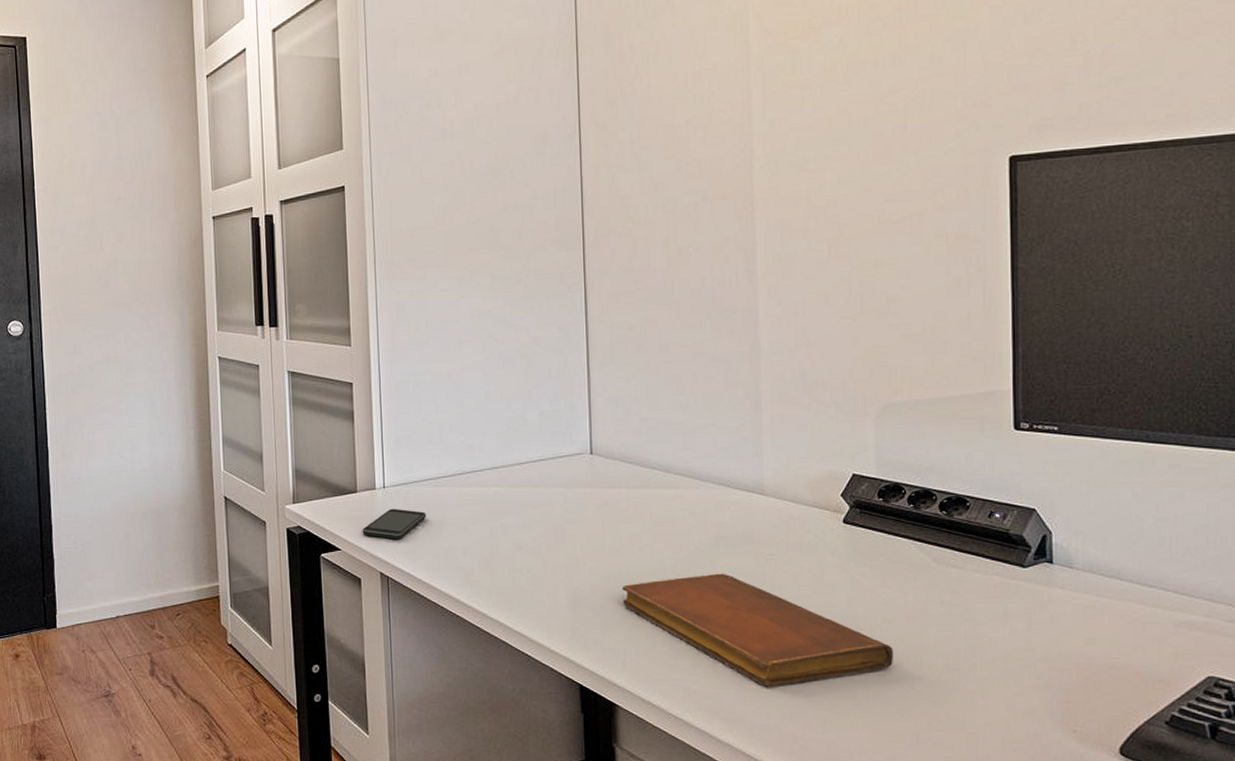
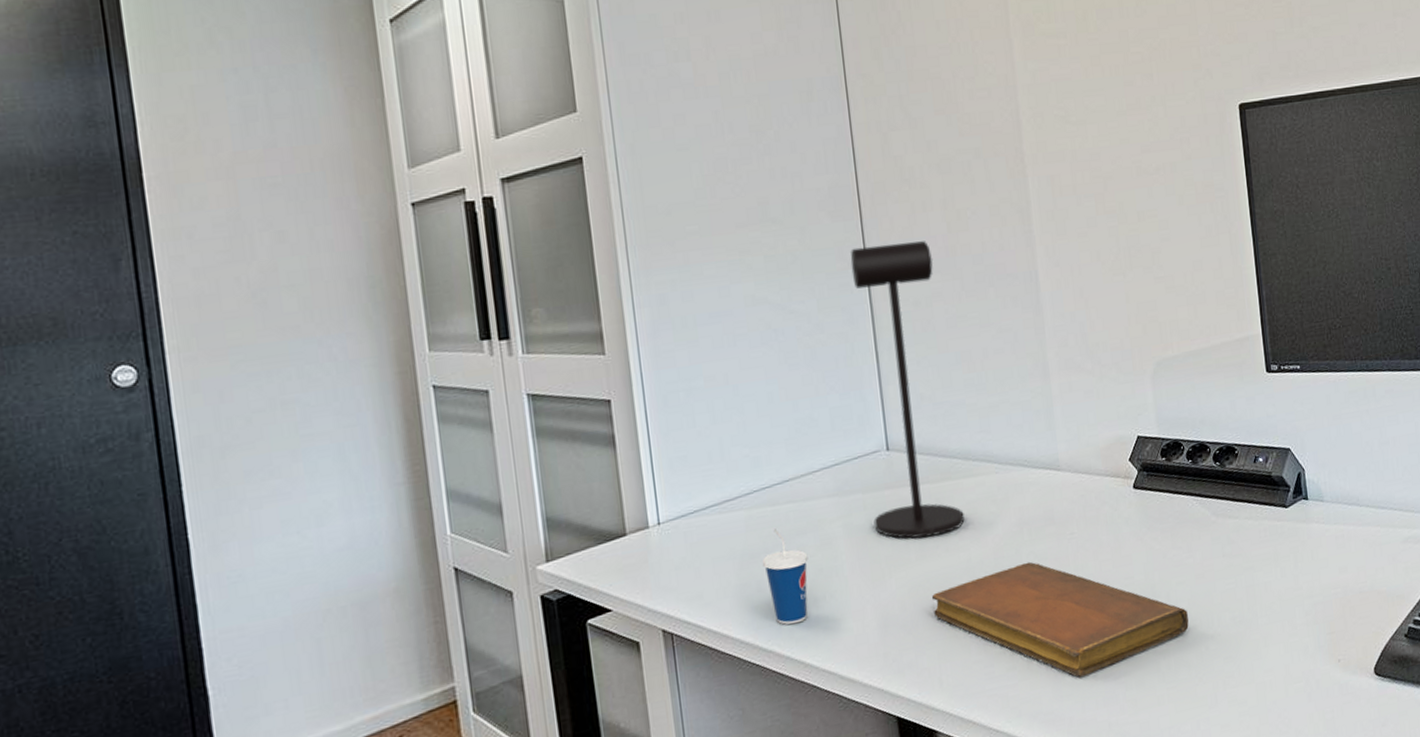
smartphone: present [362,508,427,540] -> none [636,546,712,588]
cup: none [468,506,510,588] -> present [762,529,809,625]
desk lamp: none [570,273,661,535] -> present [850,241,965,539]

